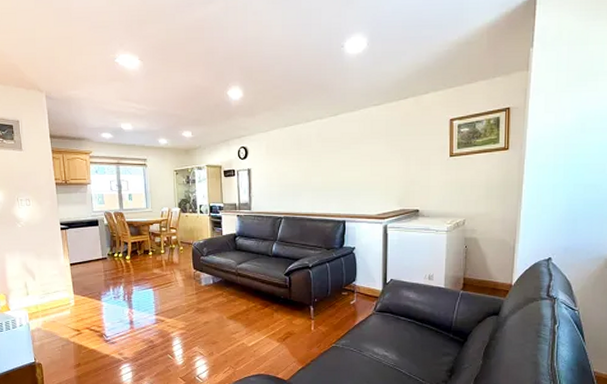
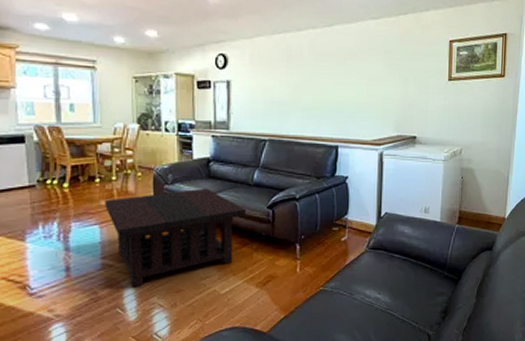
coffee table: none [157,259,268,338] -> present [105,188,247,287]

